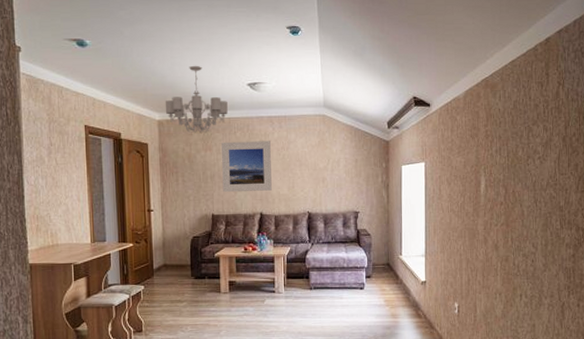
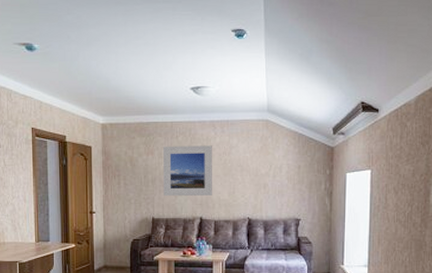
chandelier: present [165,65,228,134] -> none [109,69,170,137]

